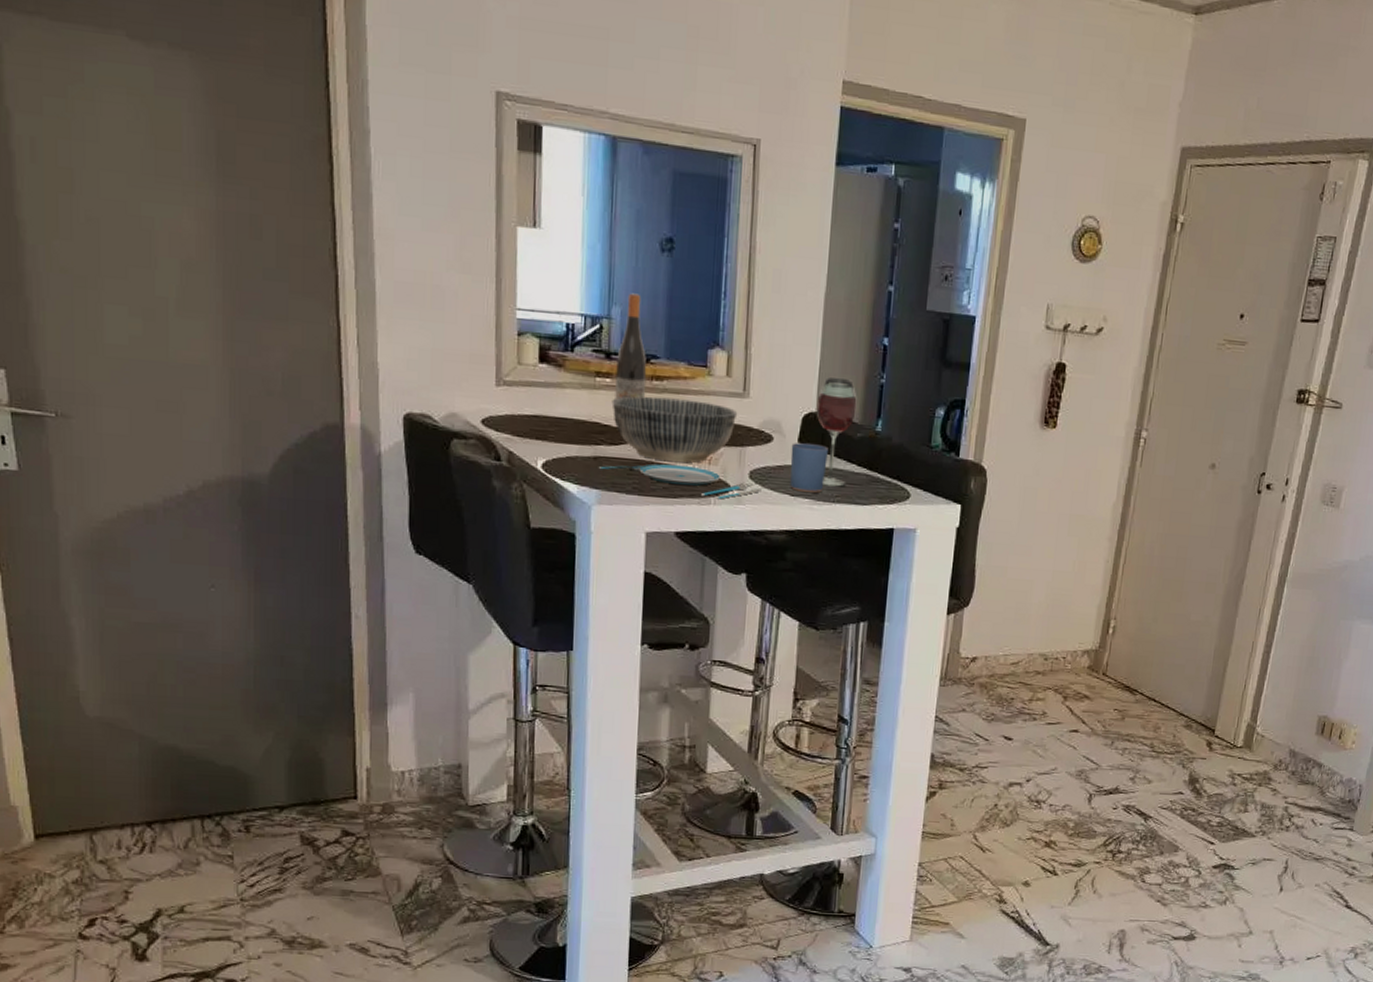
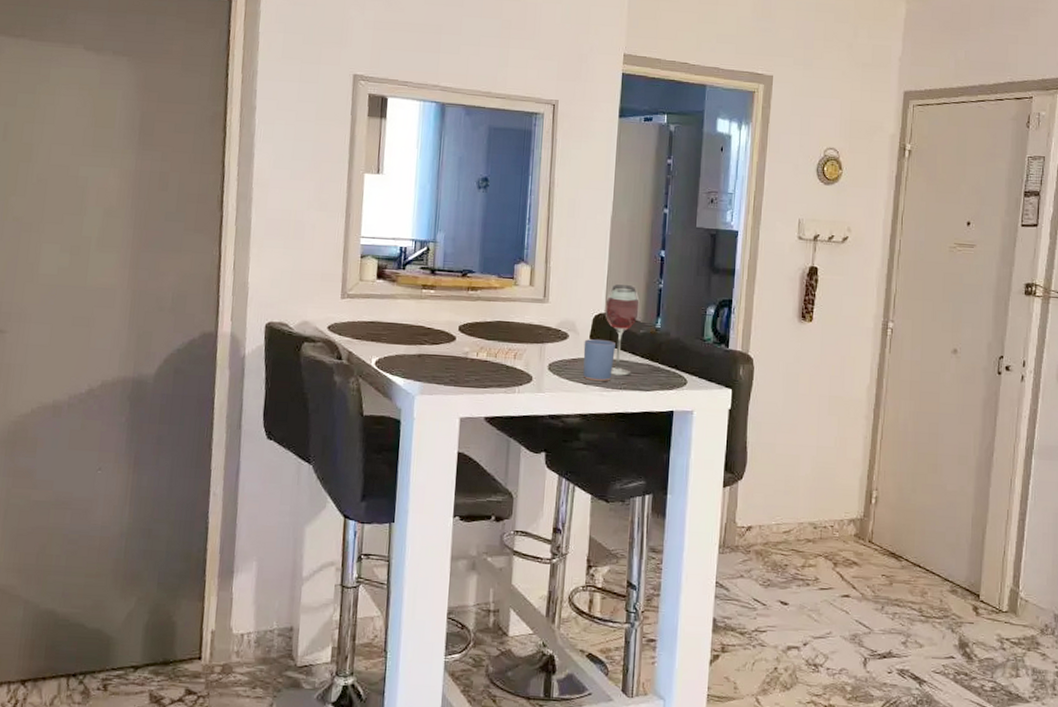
plate: present [598,464,762,500] -> none [421,359,559,389]
bowl: present [611,396,738,463] -> none [434,303,539,358]
wine bottle: present [615,293,647,400] -> none [437,221,464,307]

